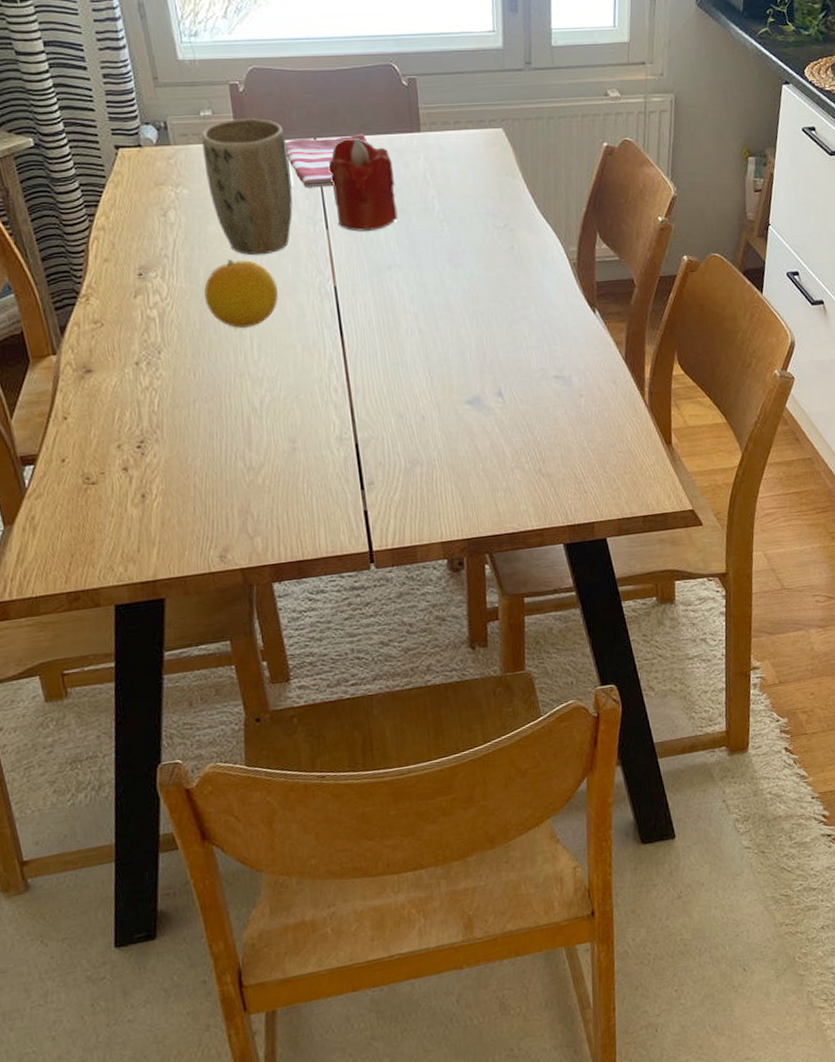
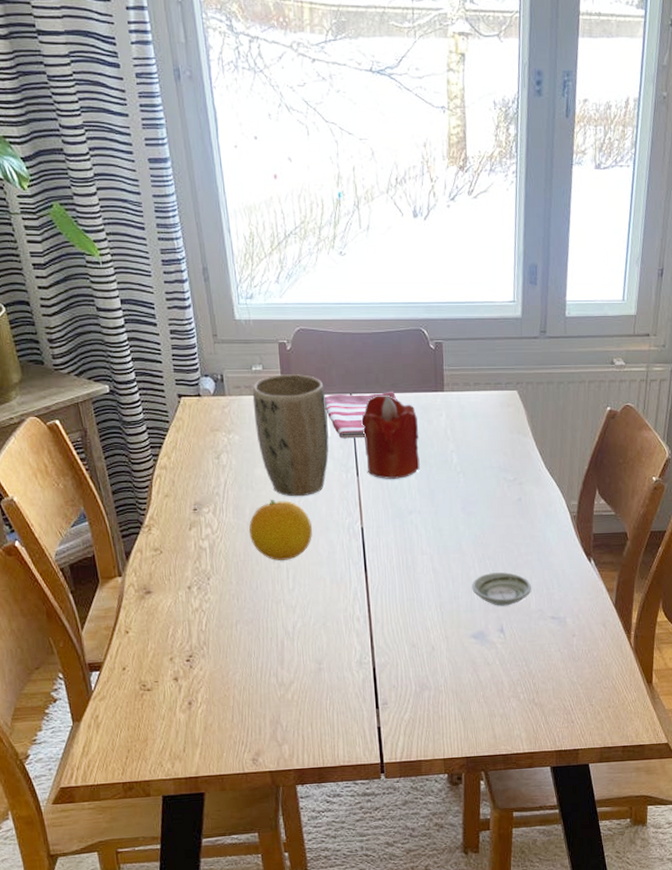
saucer: none [463,328,532,367] -> present [472,572,532,606]

